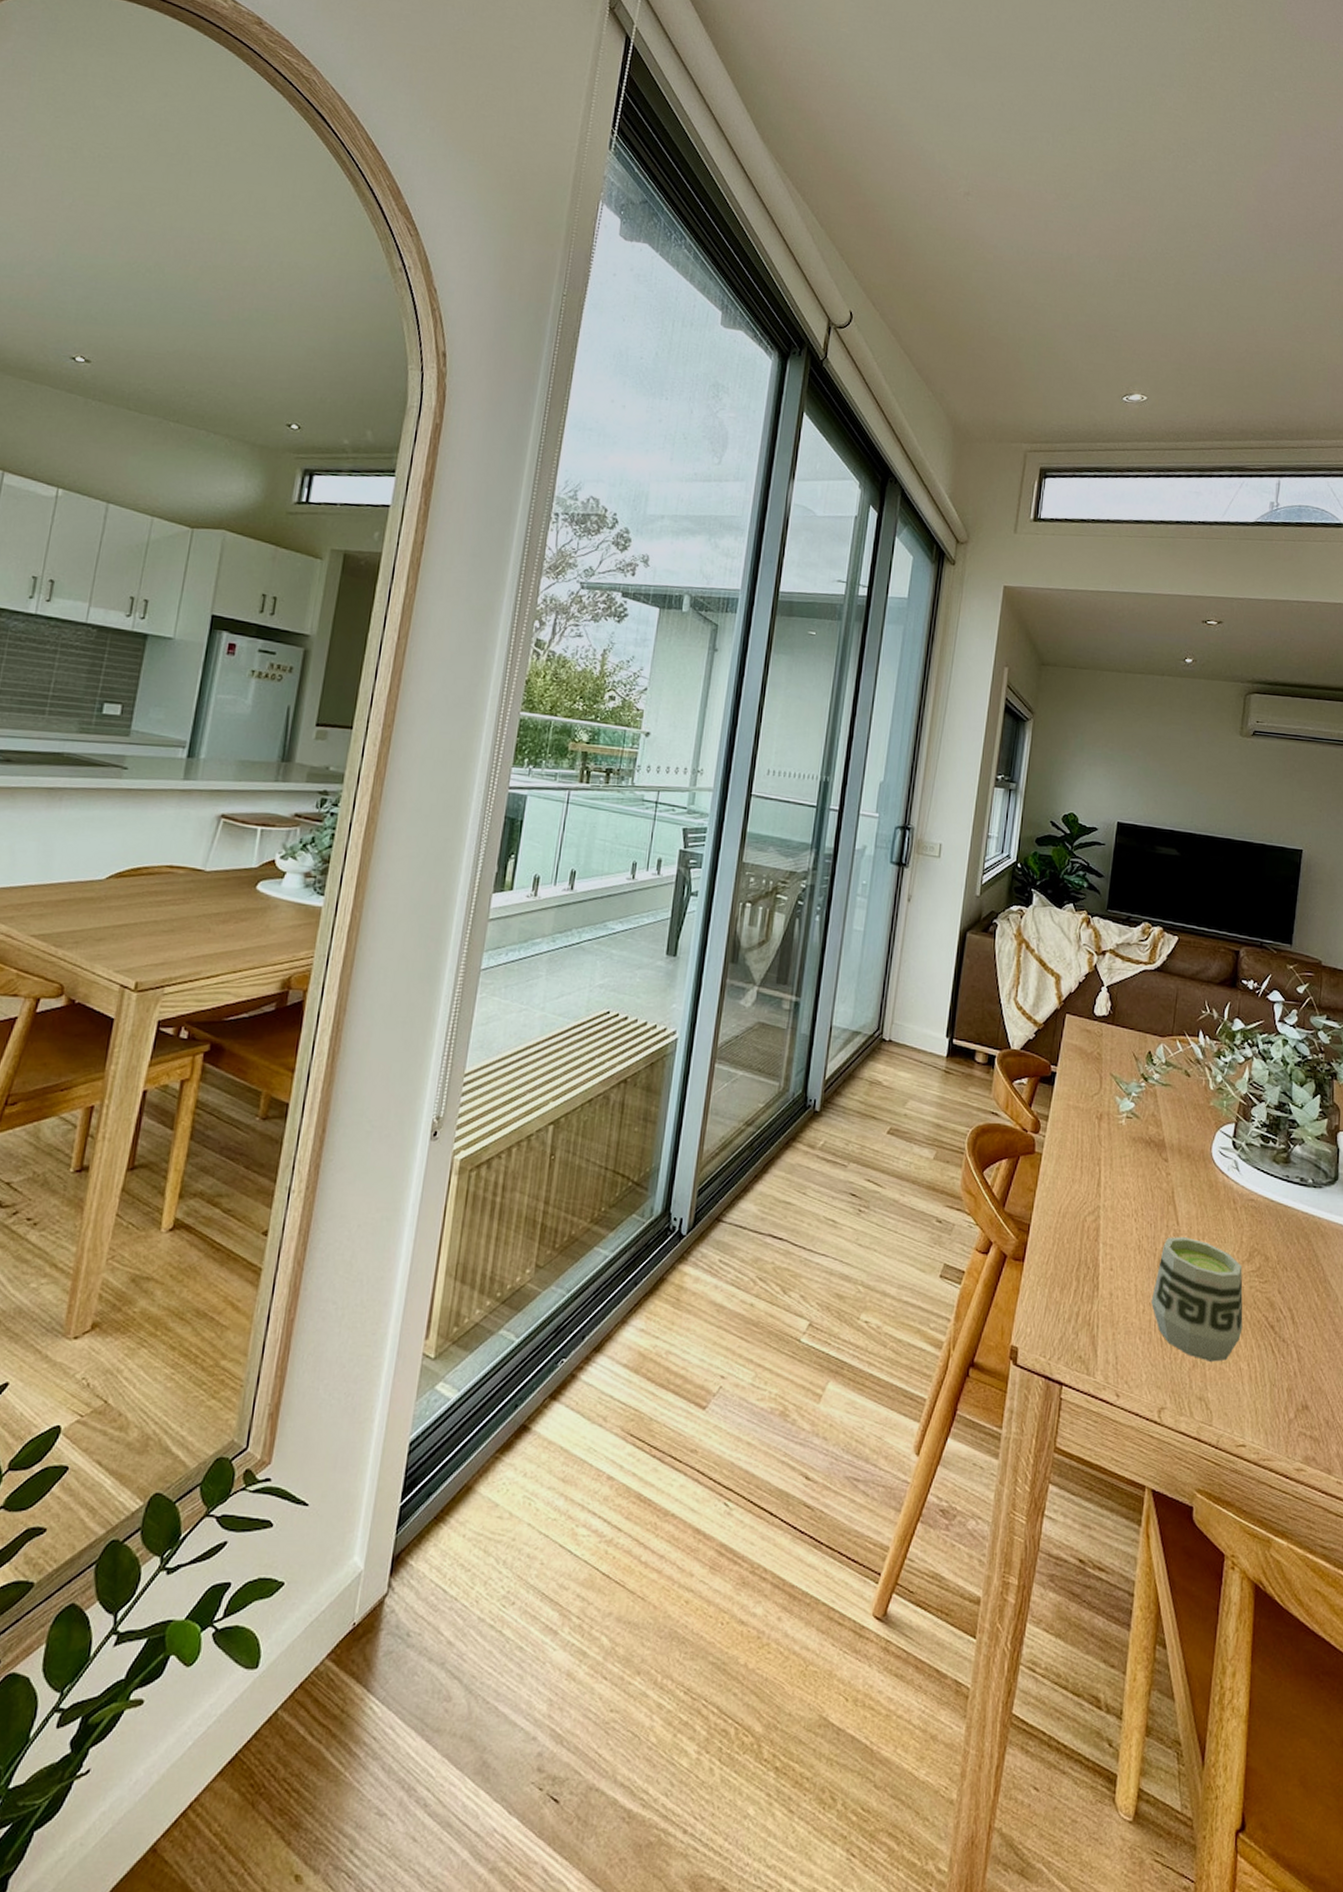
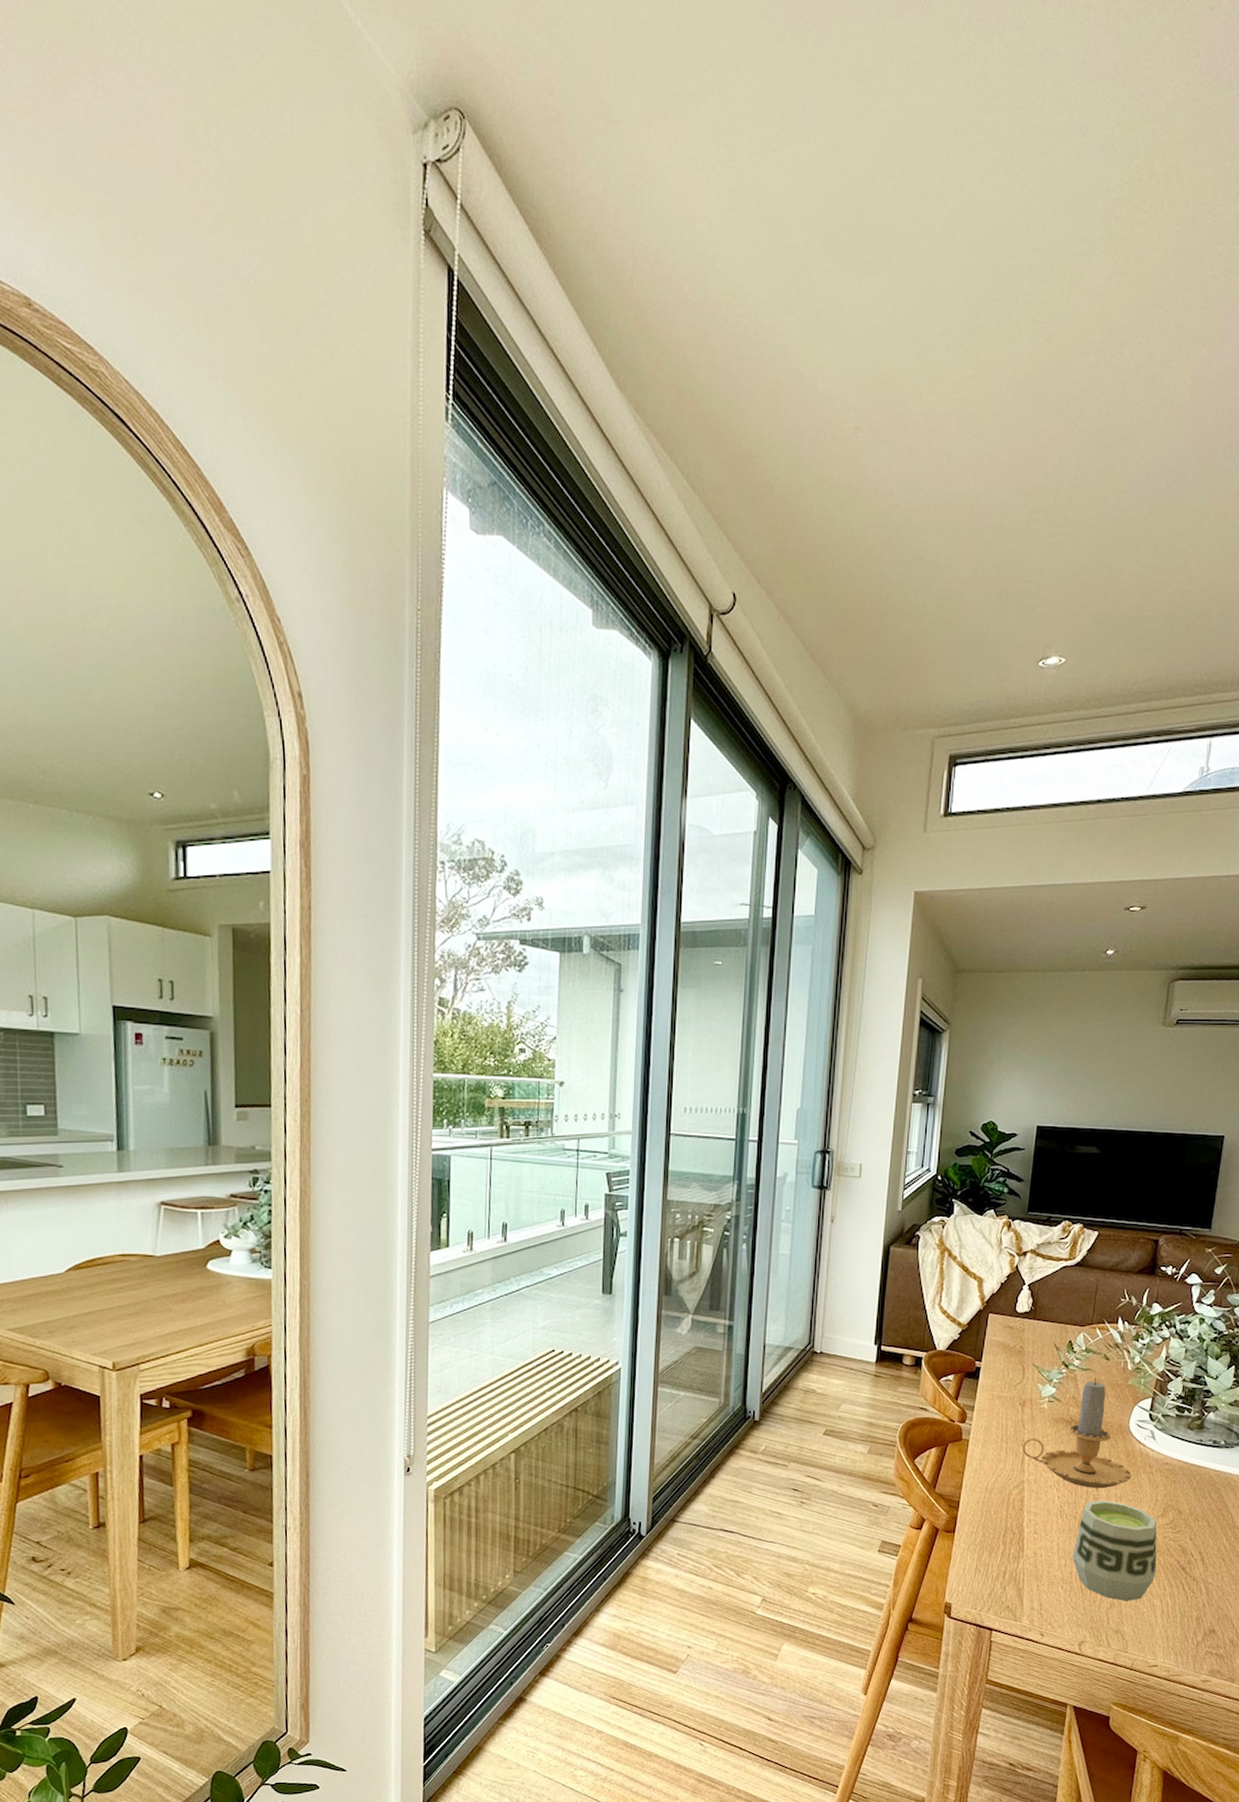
candle: none [1098,1095,1215,1223] -> present [1022,1378,1132,1488]

